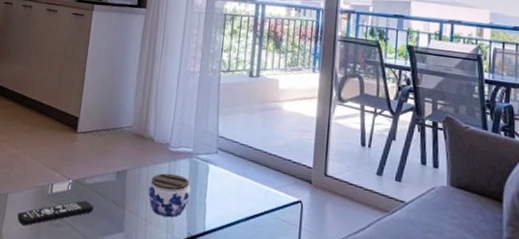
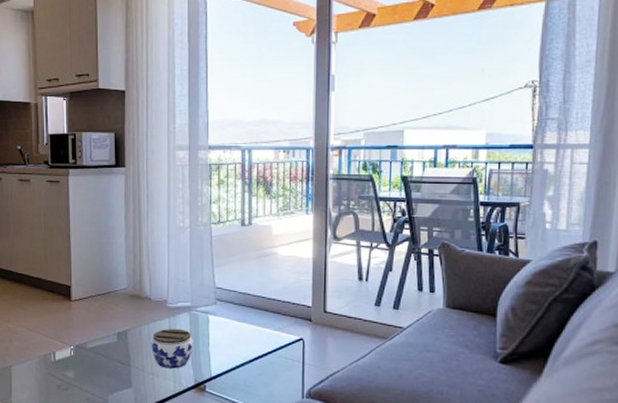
remote control: present [17,200,94,226] -> none [24,363,99,393]

